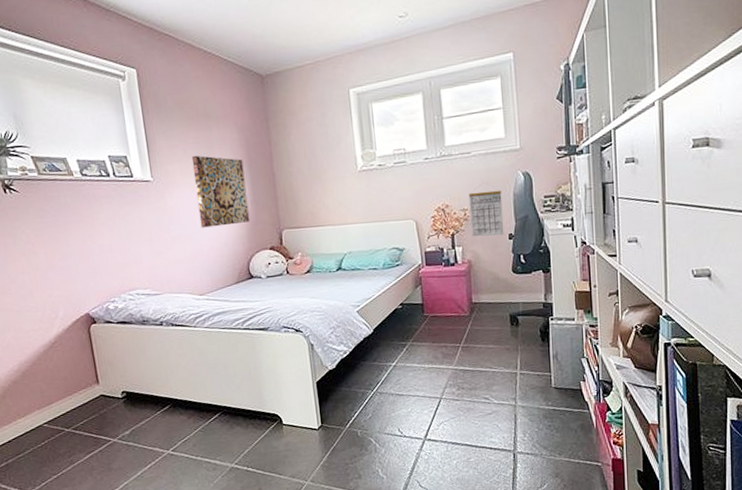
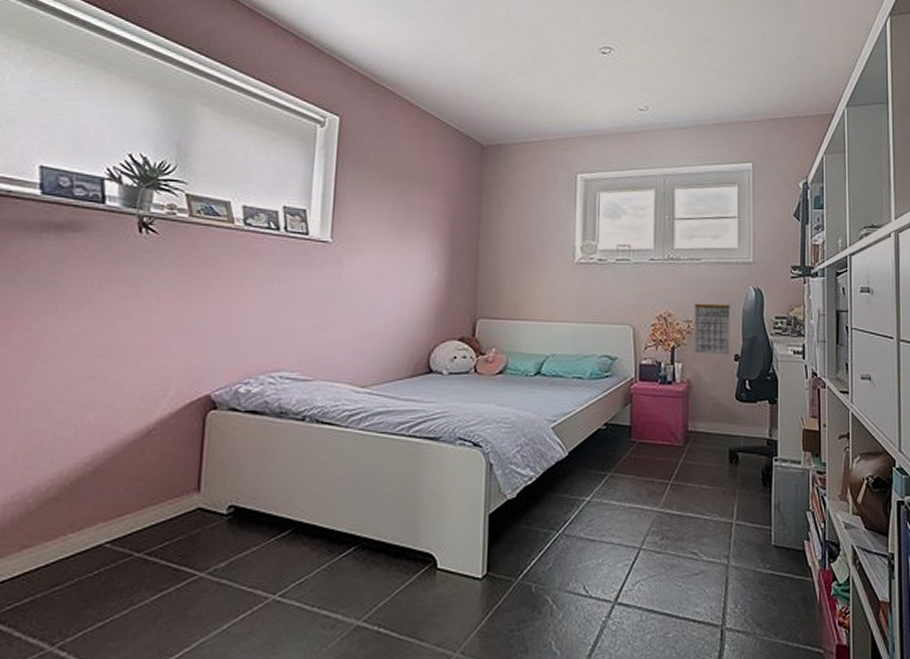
wall art: present [191,155,250,228] -> none [379,220,444,306]

